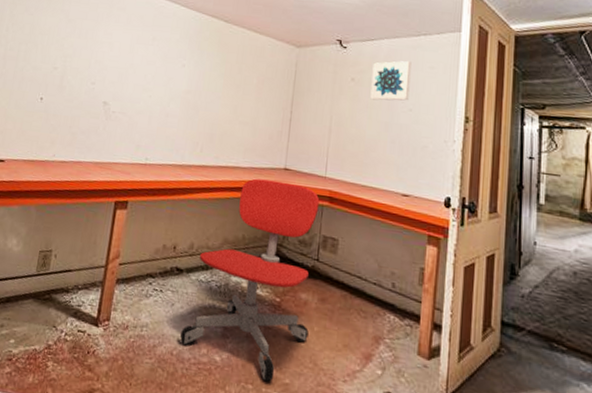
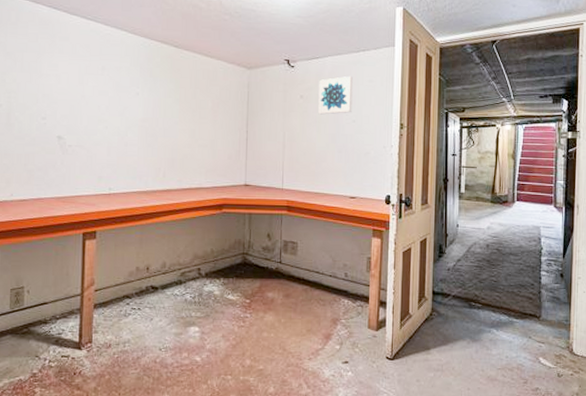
office chair: present [179,178,320,382] -> none [161,196,279,371]

